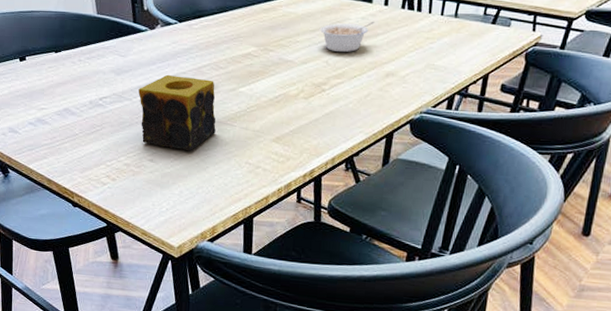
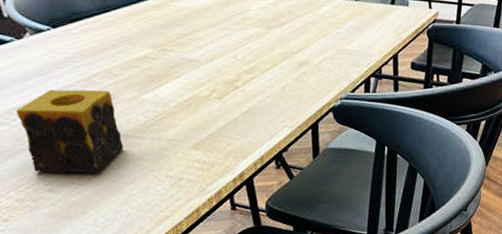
legume: present [320,21,375,53] -> none [220,10,277,46]

